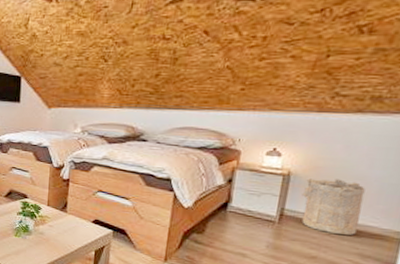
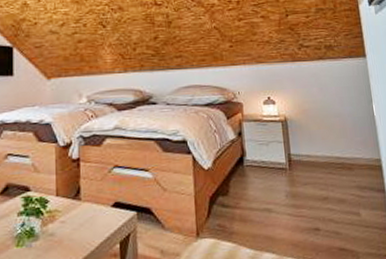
laundry hamper: present [302,178,365,236] -> none [300,119,349,171]

